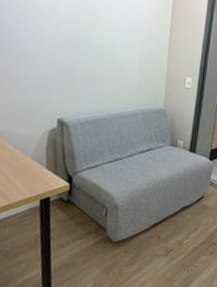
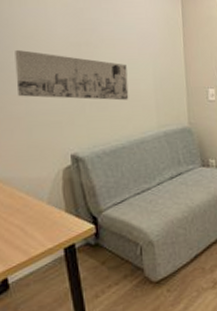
wall art: none [20,21,117,78] -> present [15,50,129,101]

